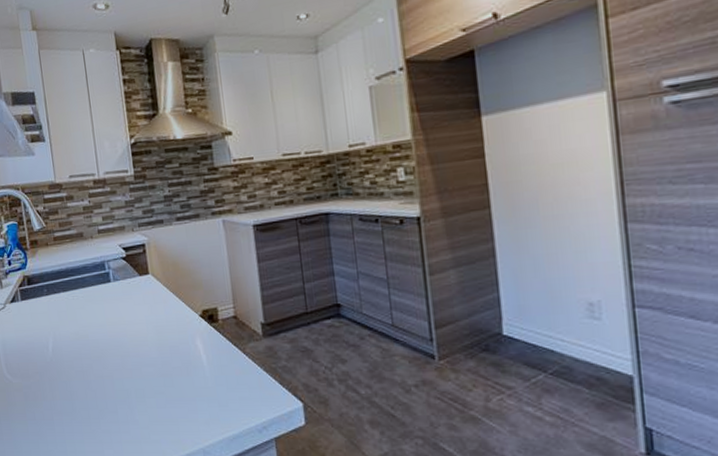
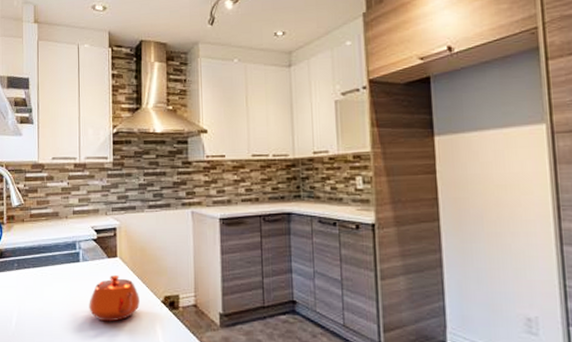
teapot: none [124,293,178,341] -> present [89,275,140,322]

